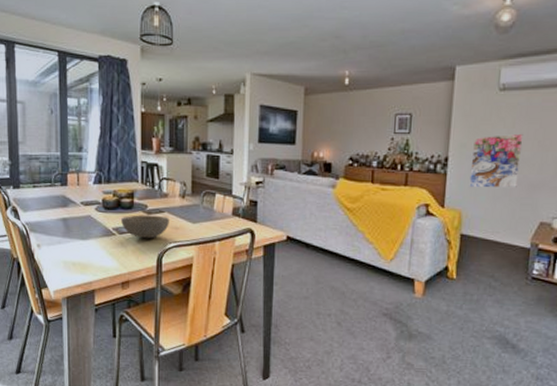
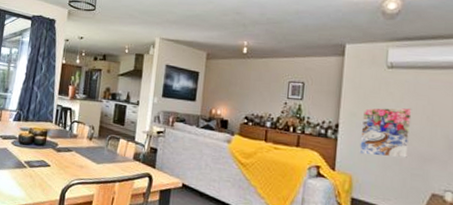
bowl: present [121,215,169,239] -> none [33,151,76,174]

